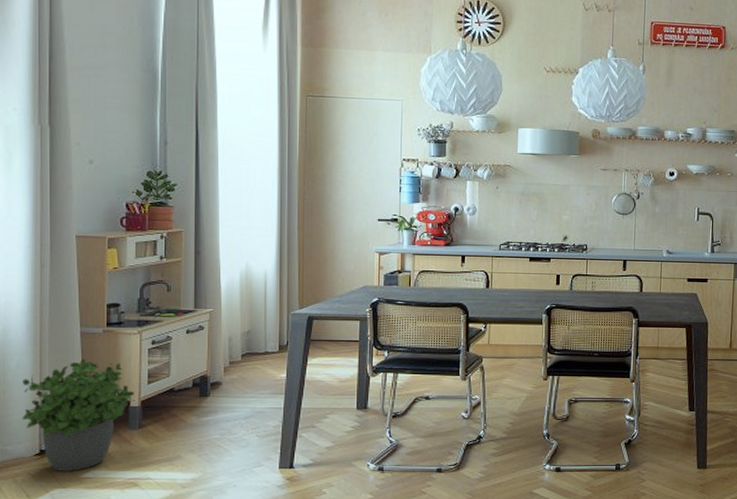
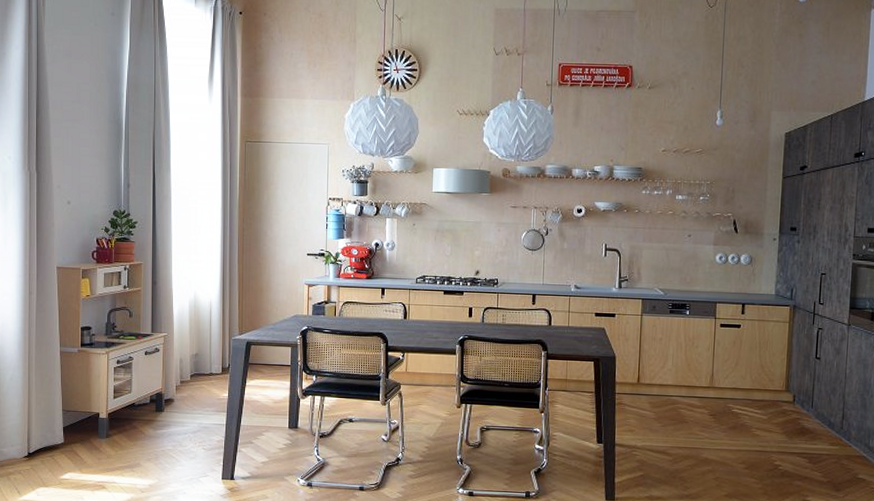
potted plant: present [22,359,134,471] -> none [14,375,103,473]

